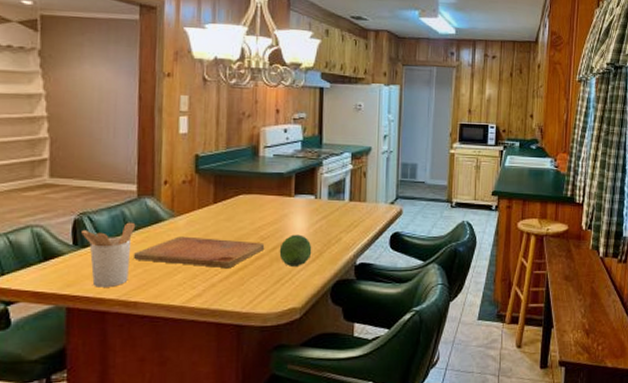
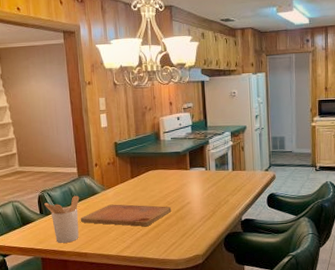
fruit: present [279,234,312,266] -> none [182,199,207,224]

